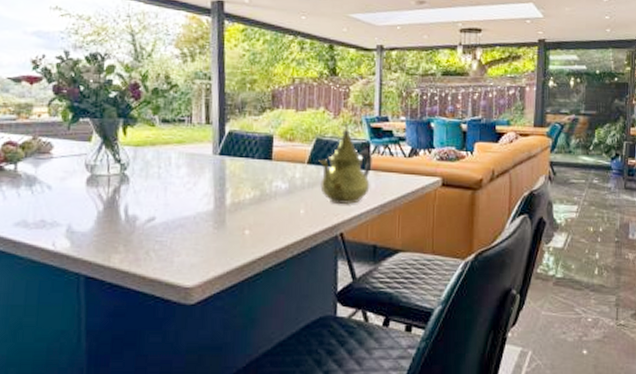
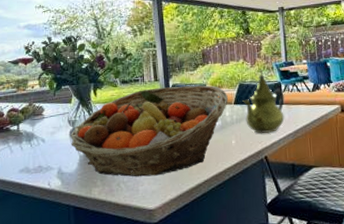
fruit basket: none [86,133,300,246] -> present [70,85,228,177]

